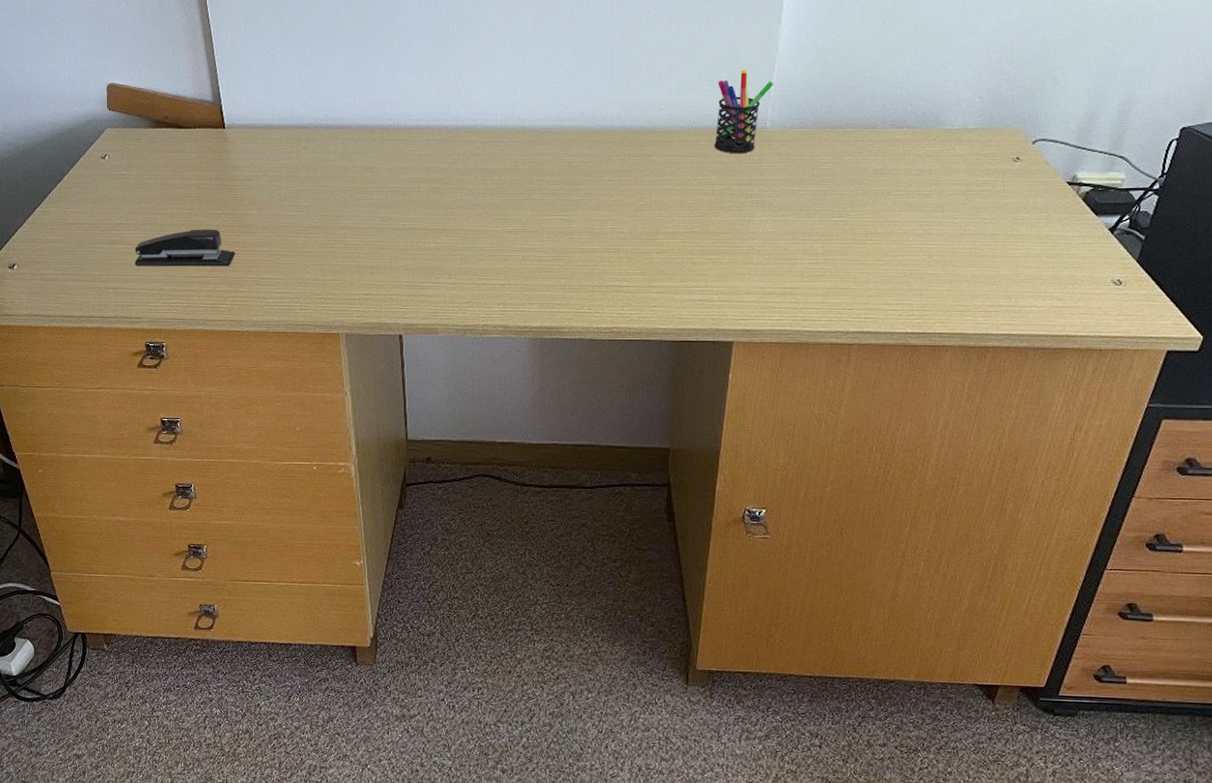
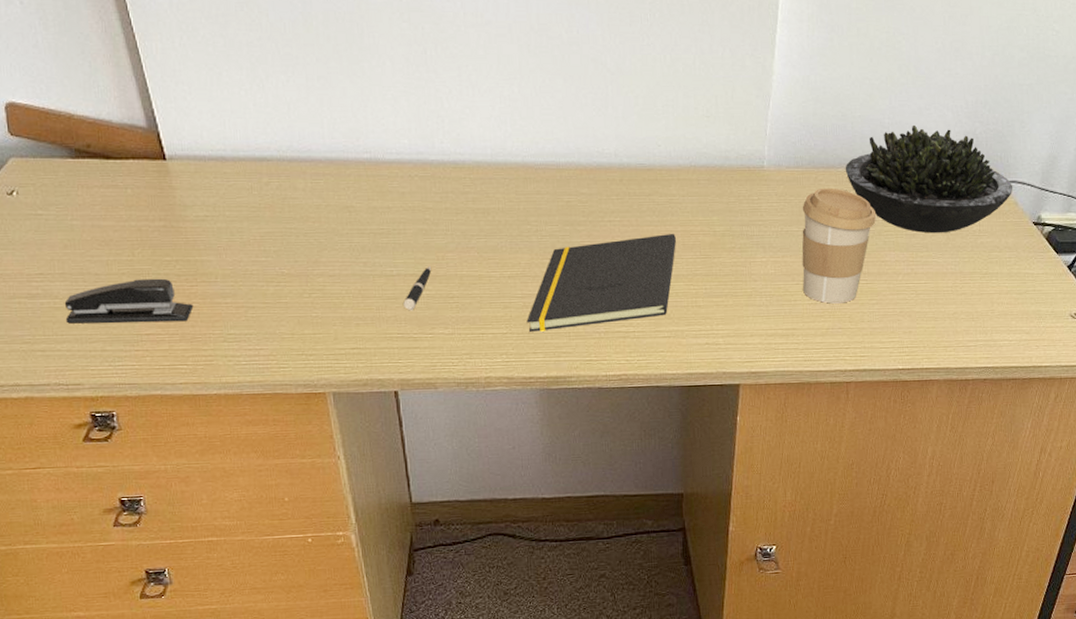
pen: none [413,220,440,262] -> present [403,265,431,311]
notepad: none [524,192,673,284] -> present [526,233,676,332]
pen holder: present [714,69,773,154] -> none [714,106,769,194]
coffee cup: none [803,147,886,263] -> present [802,187,877,304]
succulent plant: none [853,83,1044,193] -> present [845,124,1013,234]

